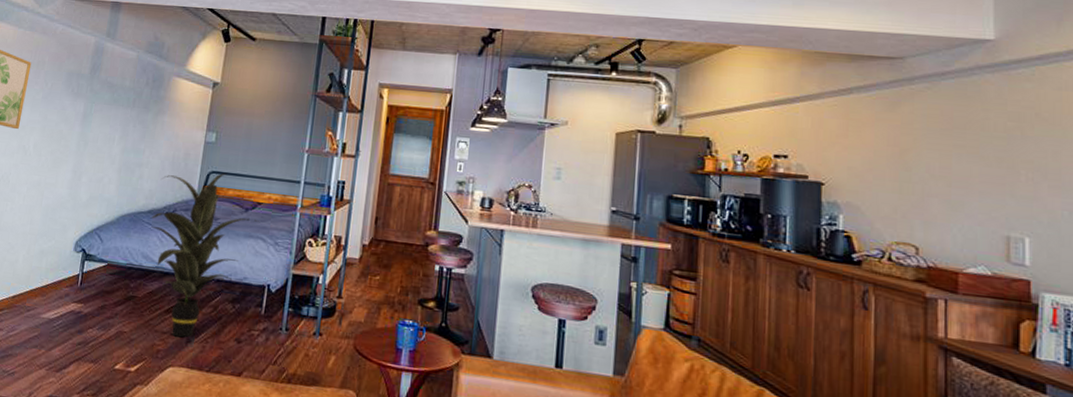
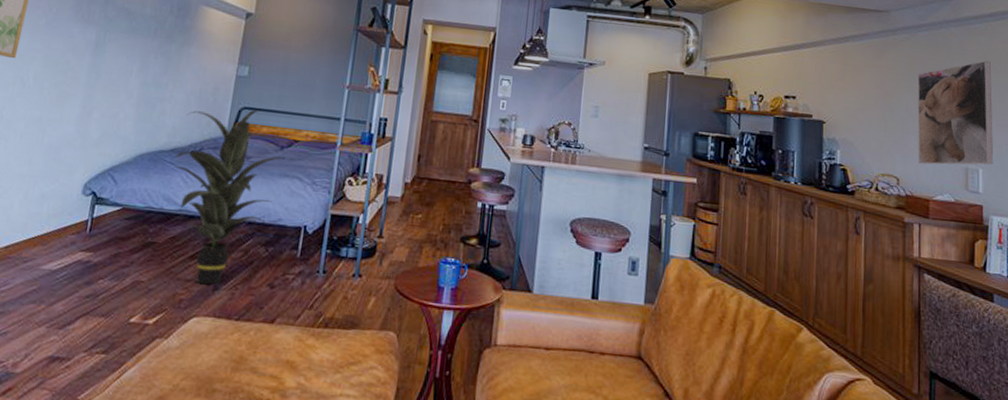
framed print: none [941,111,1045,233] -> present [917,60,994,165]

